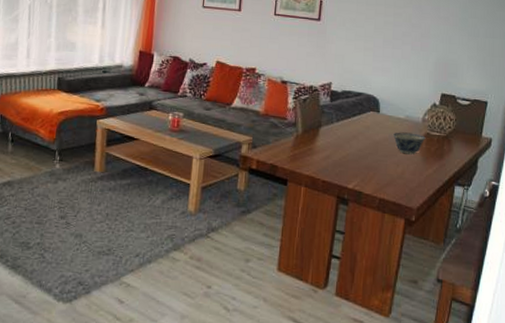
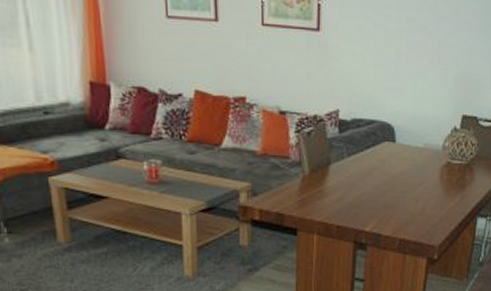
bowl: present [392,132,426,155] -> none [410,163,447,188]

